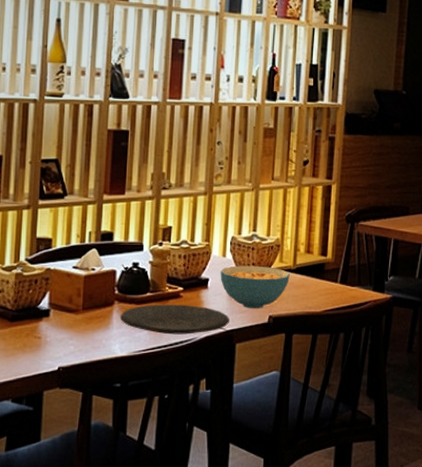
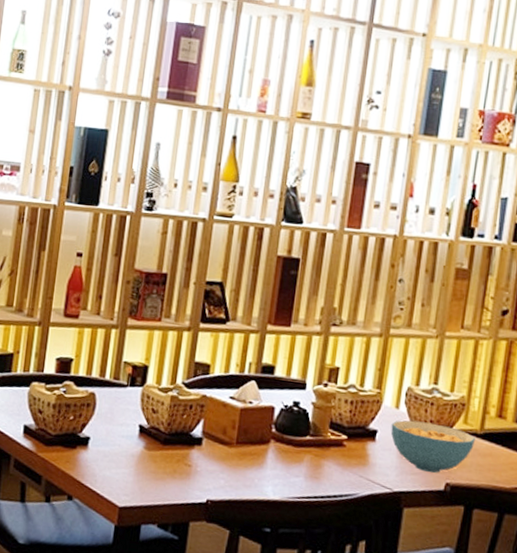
plate: present [120,304,230,335] -> none [275,449,399,490]

